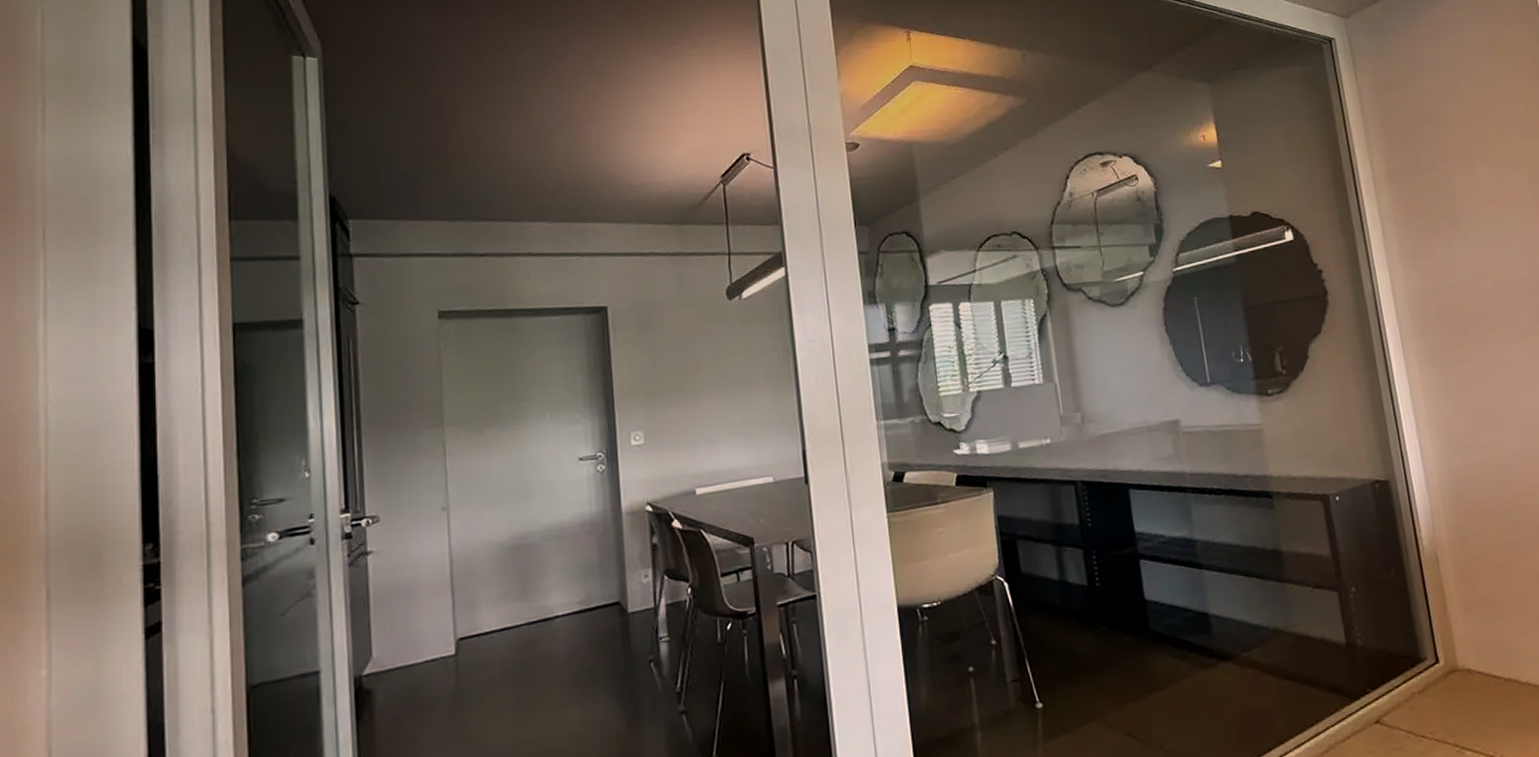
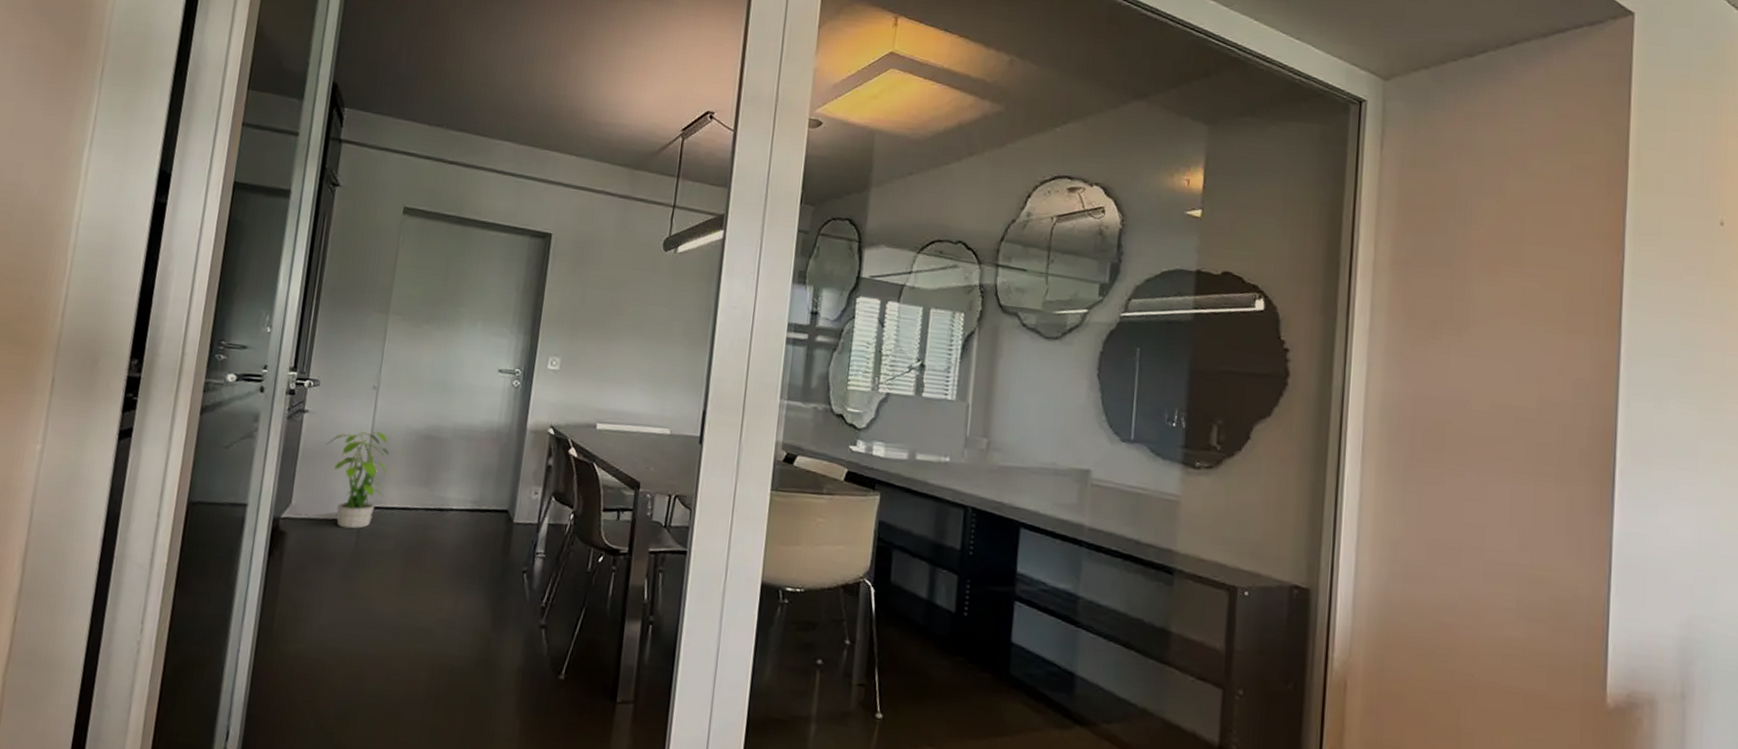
potted plant: none [397,554,477,668] -> present [323,428,390,529]

